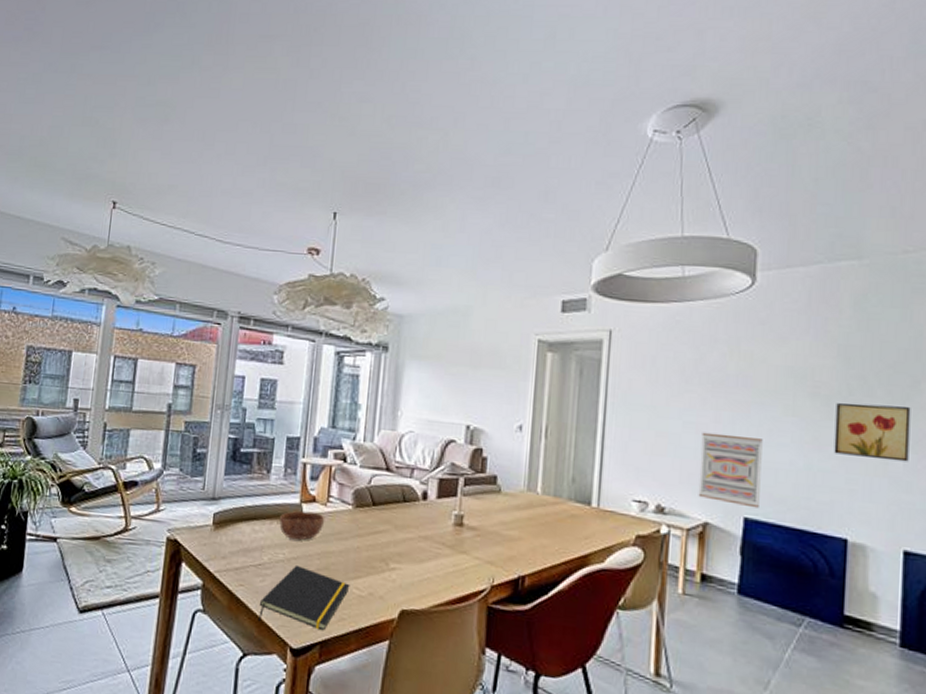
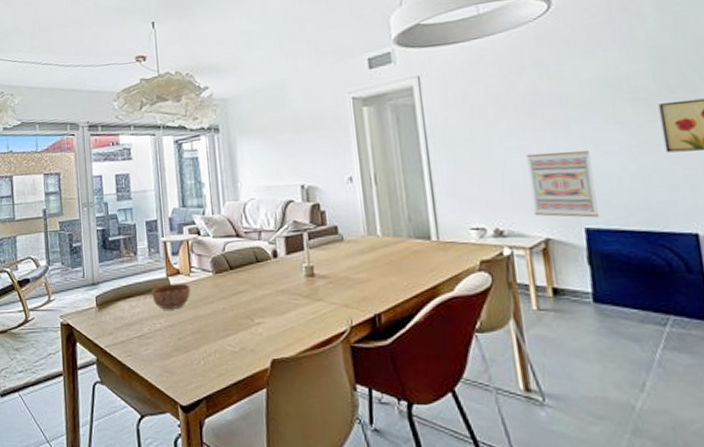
notepad: present [257,564,350,631] -> none [148,331,223,387]

